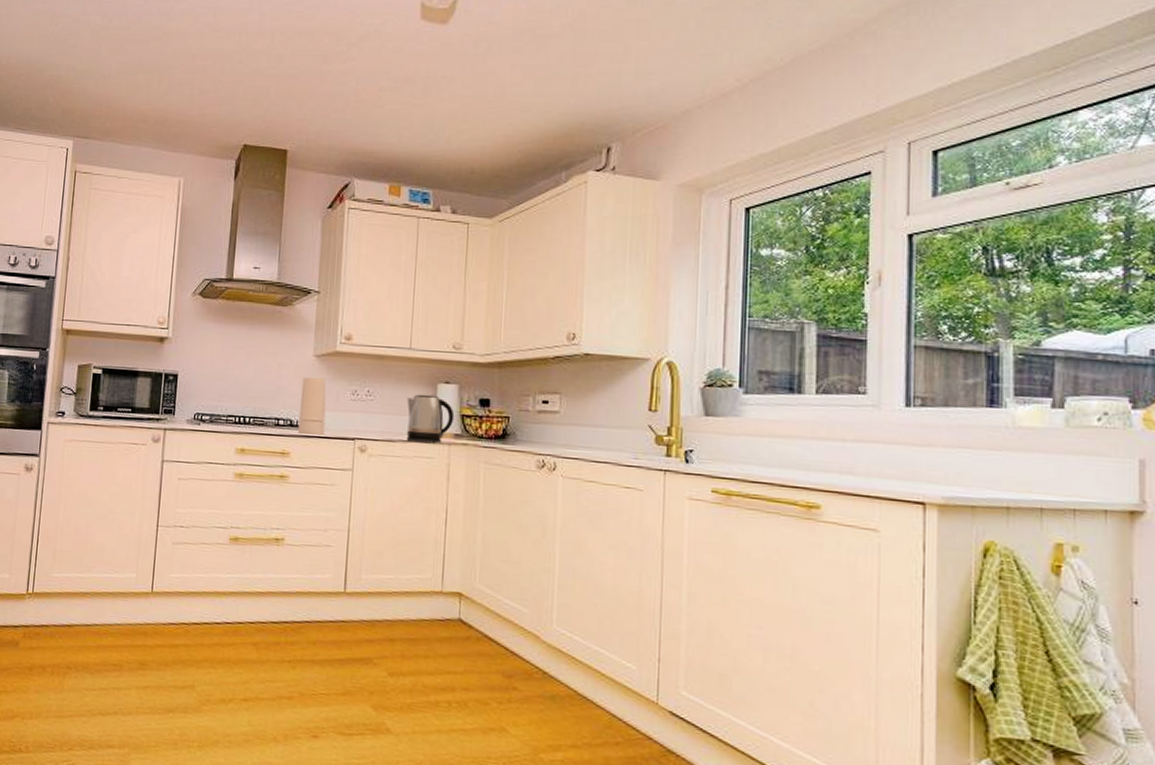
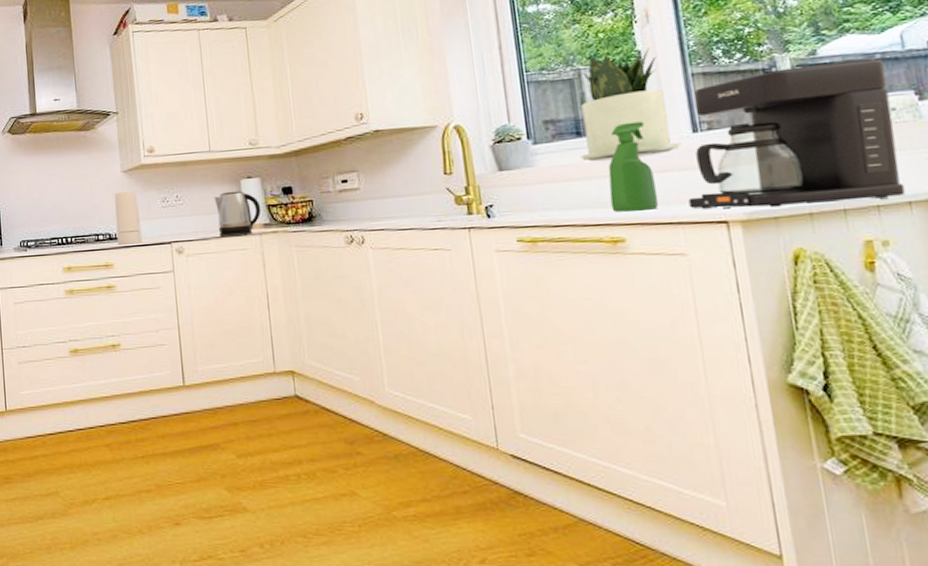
planter: none [789,311,893,424] -> present [579,47,682,162]
spray bottle: none [812,385,859,480] -> present [608,121,658,213]
coffee maker: none [889,355,1105,503] -> present [688,58,906,209]

